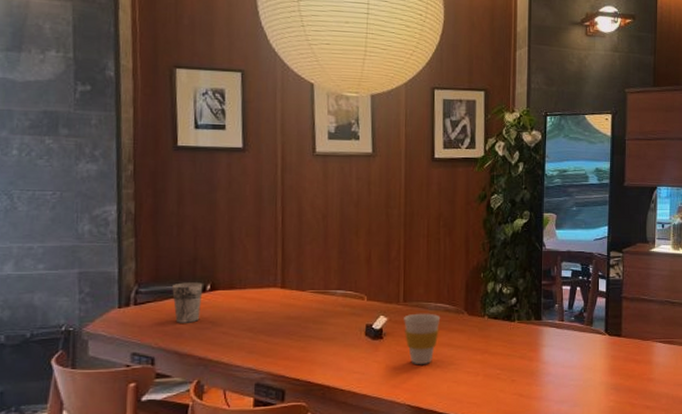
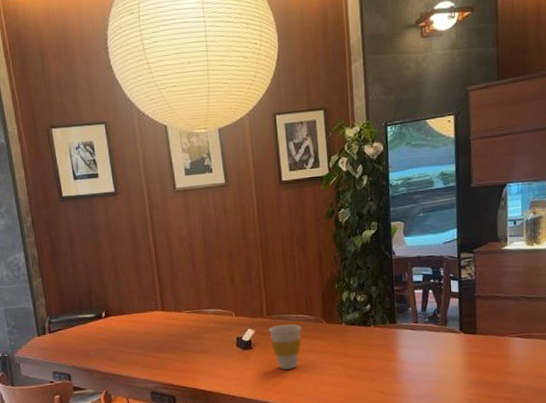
cup: present [172,282,203,323] -> none [75,311,100,346]

